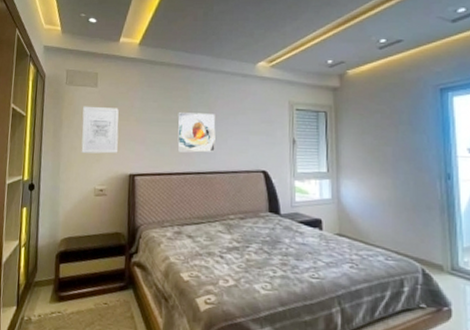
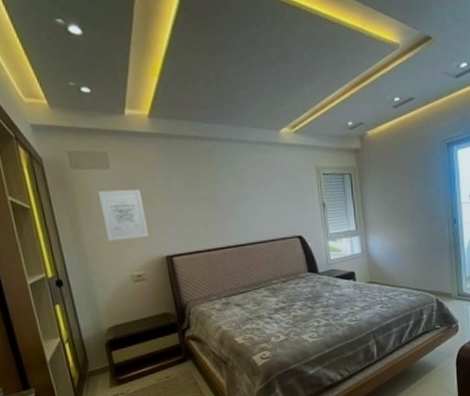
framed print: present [177,112,216,153] -> none [206,186,250,228]

